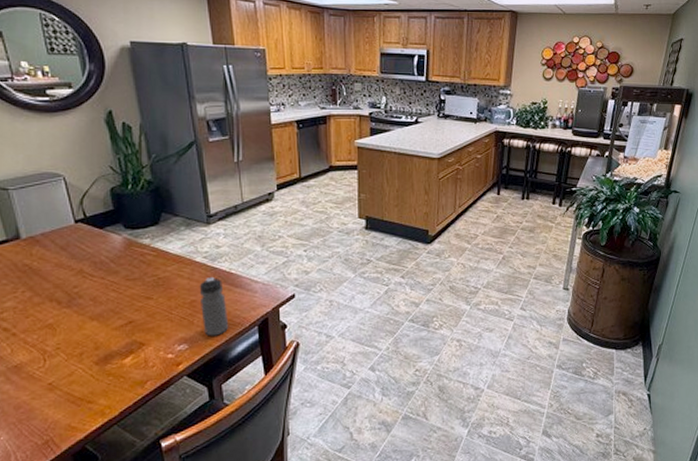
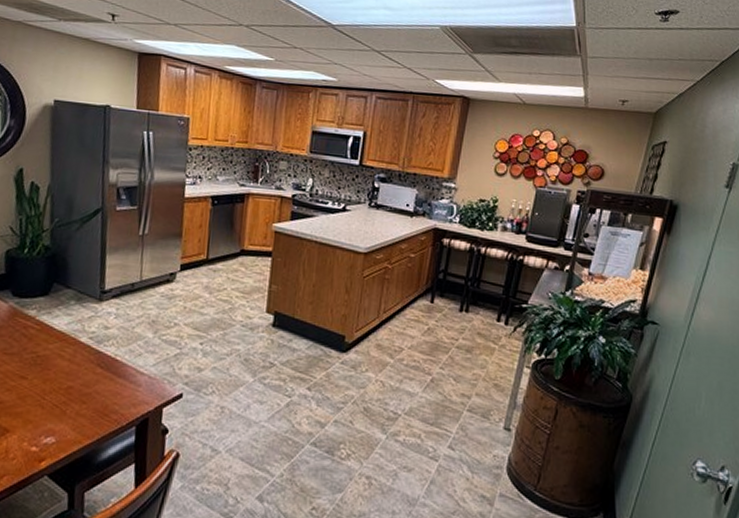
water bottle: present [199,276,229,336] -> none [75,361,106,432]

